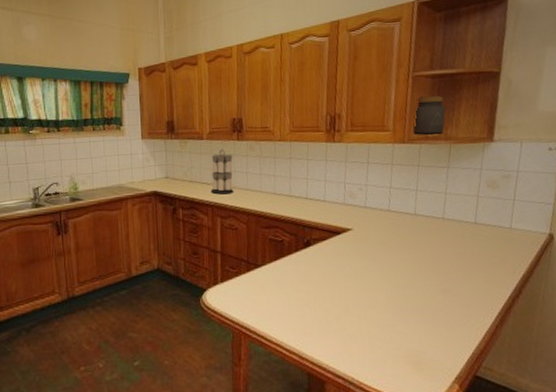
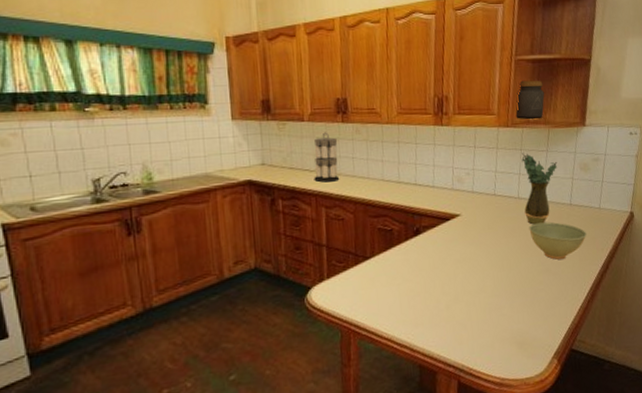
vase: none [419,169,460,242] -> present [521,153,558,225]
bowl: none [426,240,495,280] -> present [529,222,587,260]

